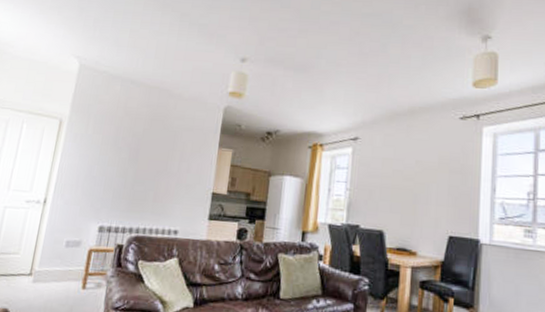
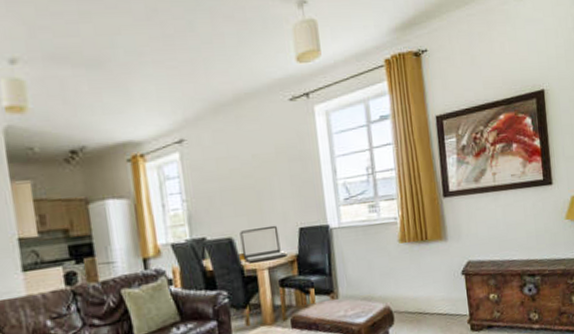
laptop: none [389,226,432,262] -> present [240,225,287,264]

